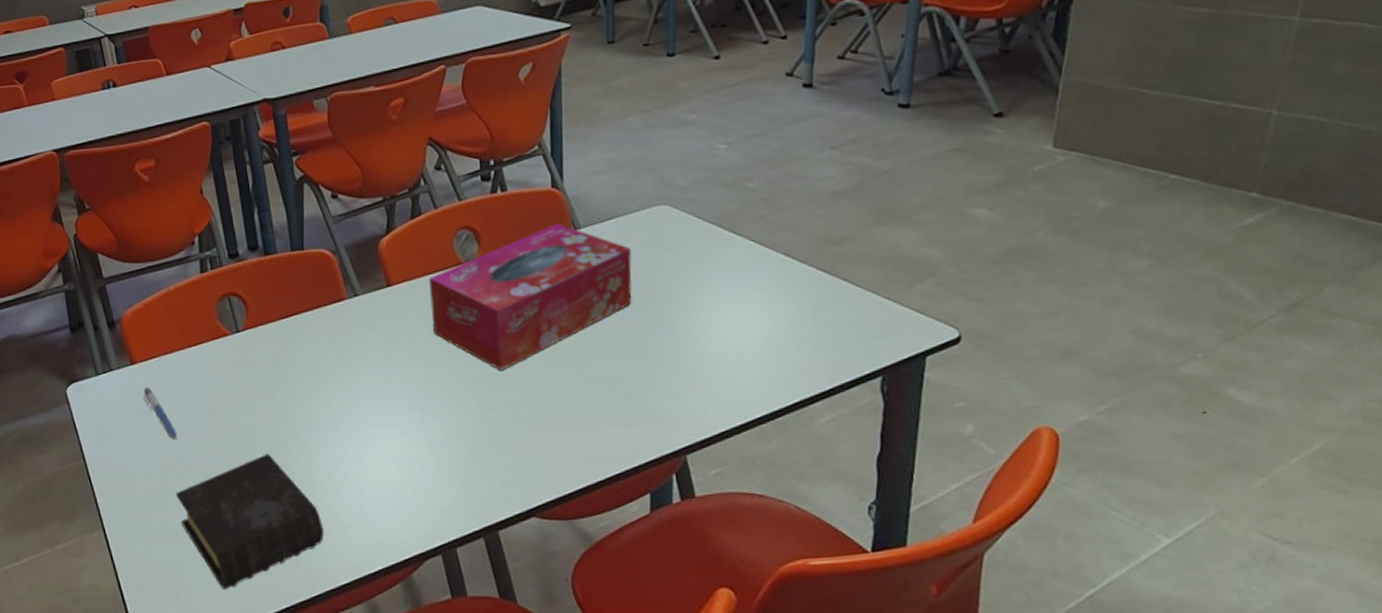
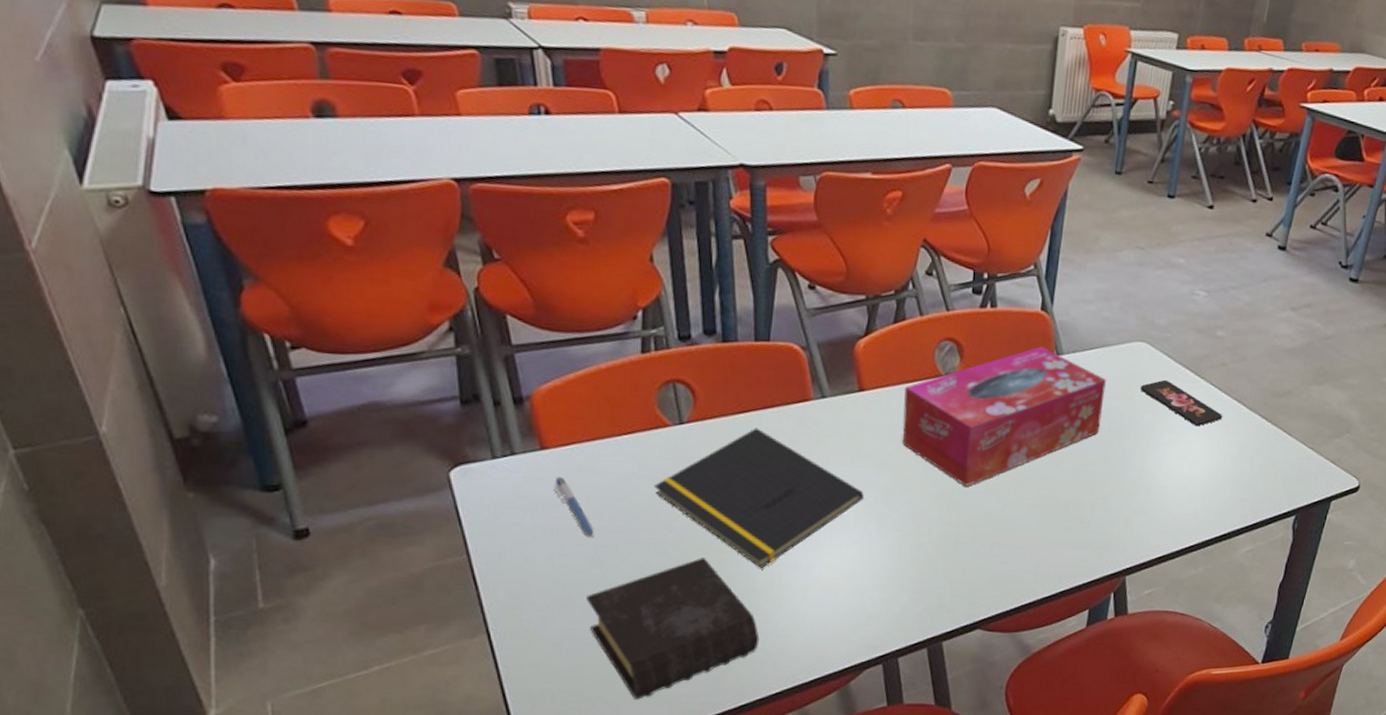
notepad: none [221,330,404,461] -> present [654,428,864,568]
smartphone: none [669,241,771,286] -> present [1140,379,1223,426]

